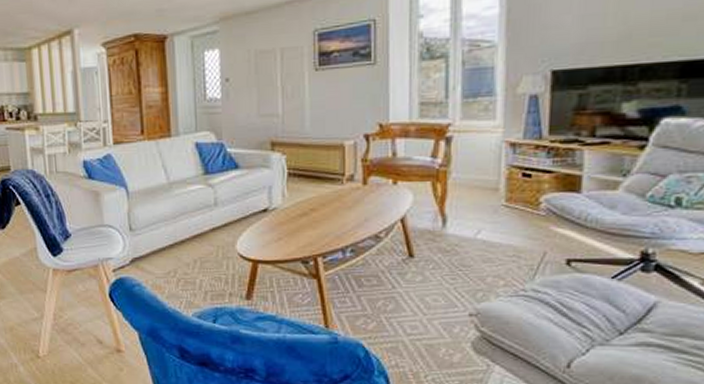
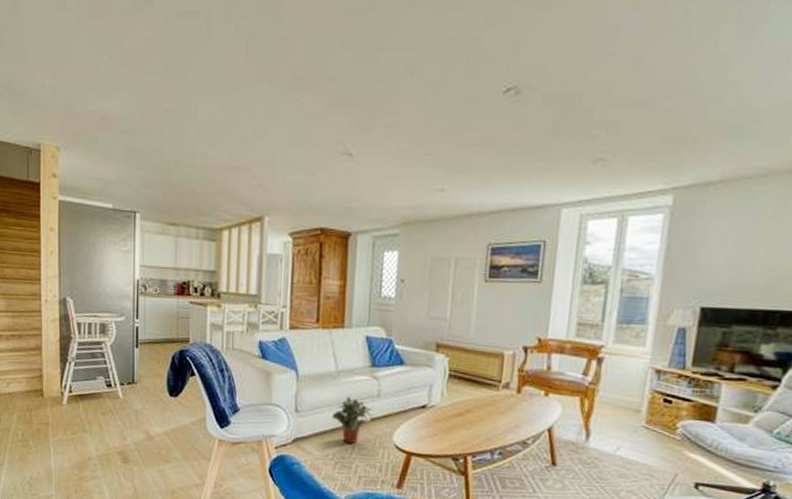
potted plant: none [169,208,214,258] -> present [332,396,375,444]

